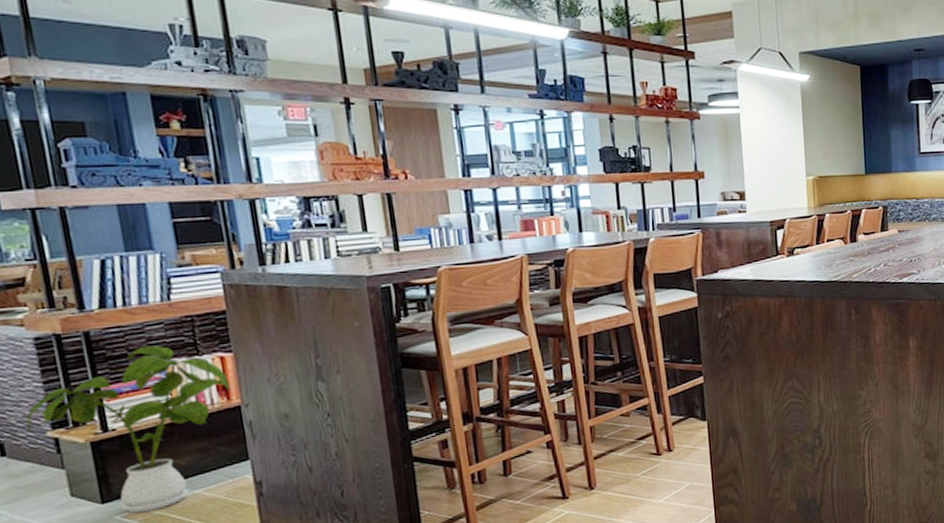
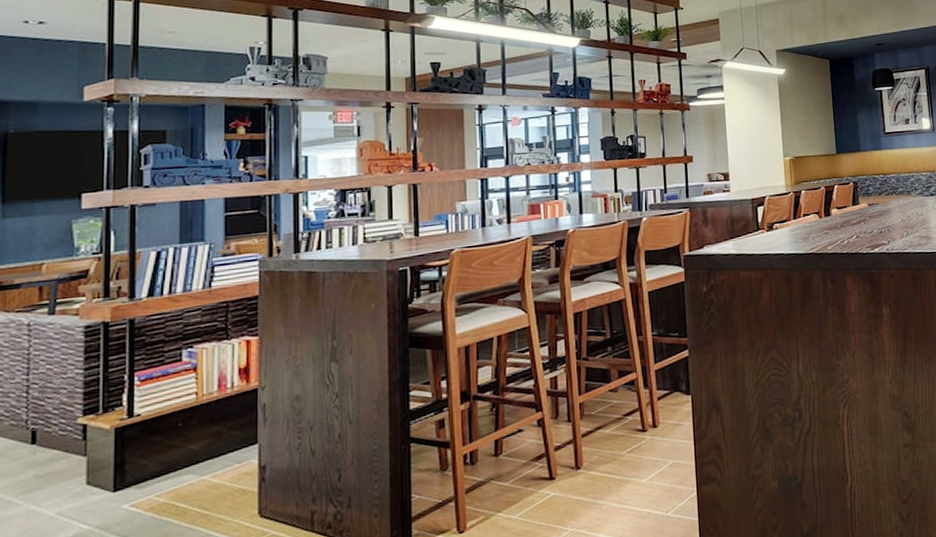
house plant: present [26,345,231,513] -> none [61,330,251,502]

